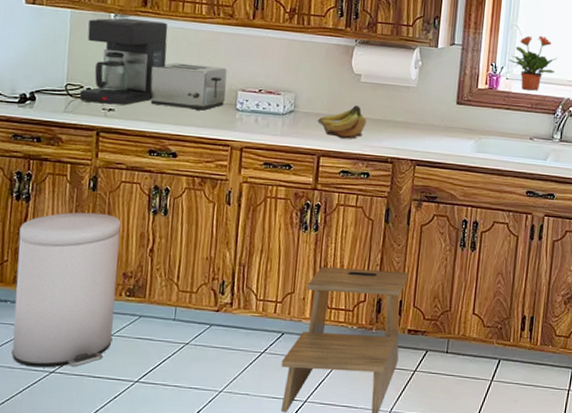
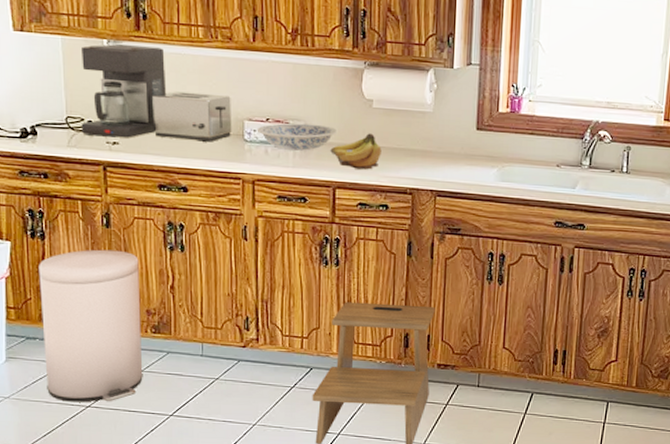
ceramic bowl: none [249,94,326,122] -> present [256,123,338,152]
potted plant: present [508,35,558,92] -> none [530,52,585,115]

